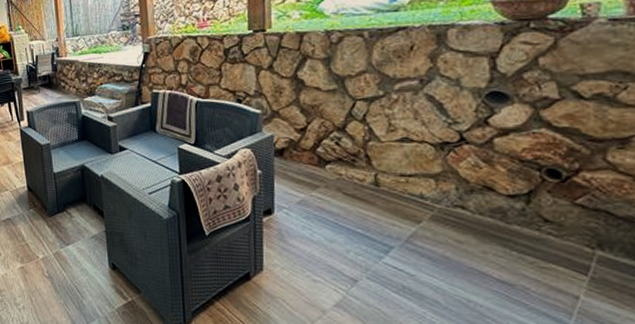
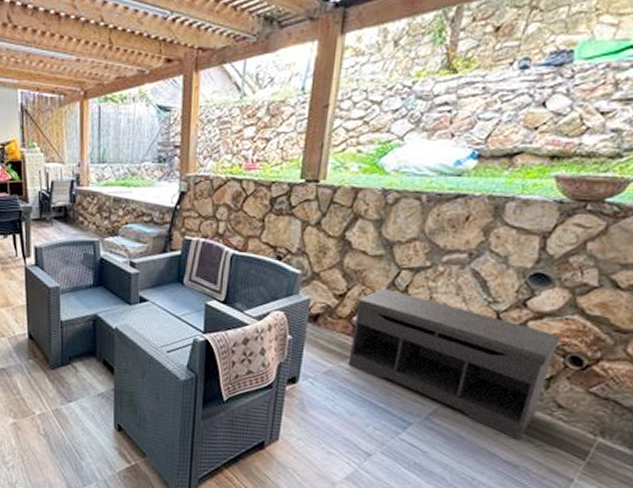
bench: none [319,119,531,258] -> present [348,288,561,440]

